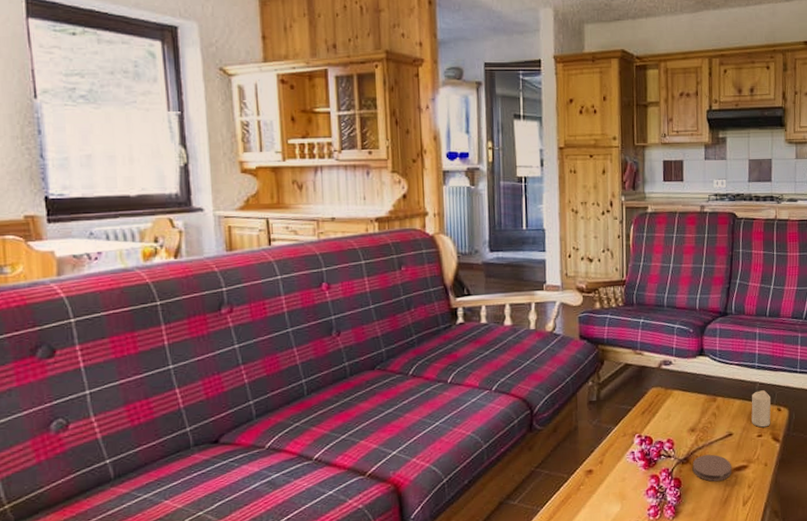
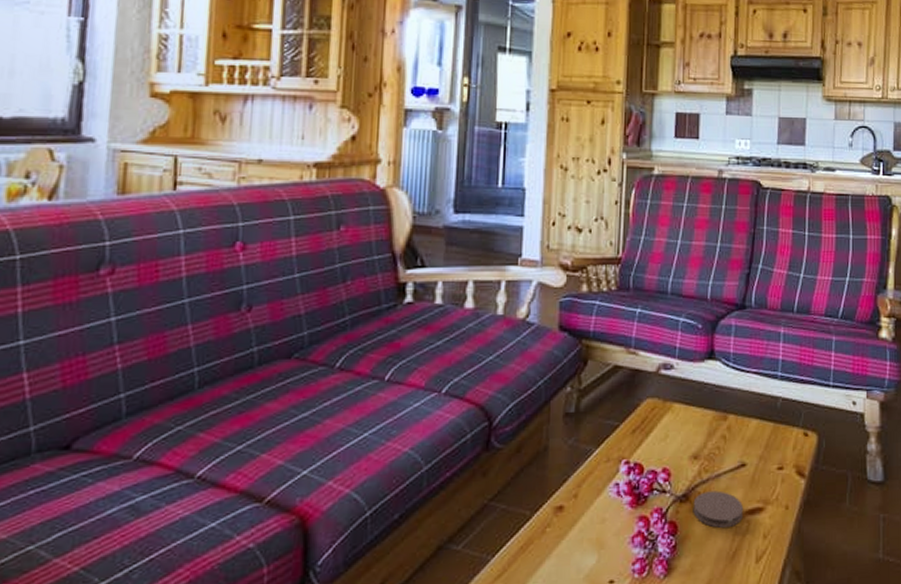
candle: present [751,390,771,428] -> none [771,408,797,457]

